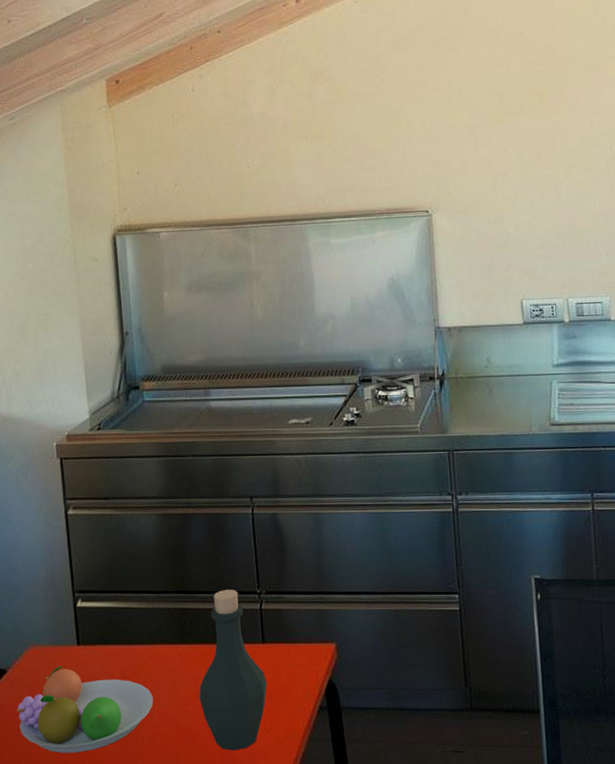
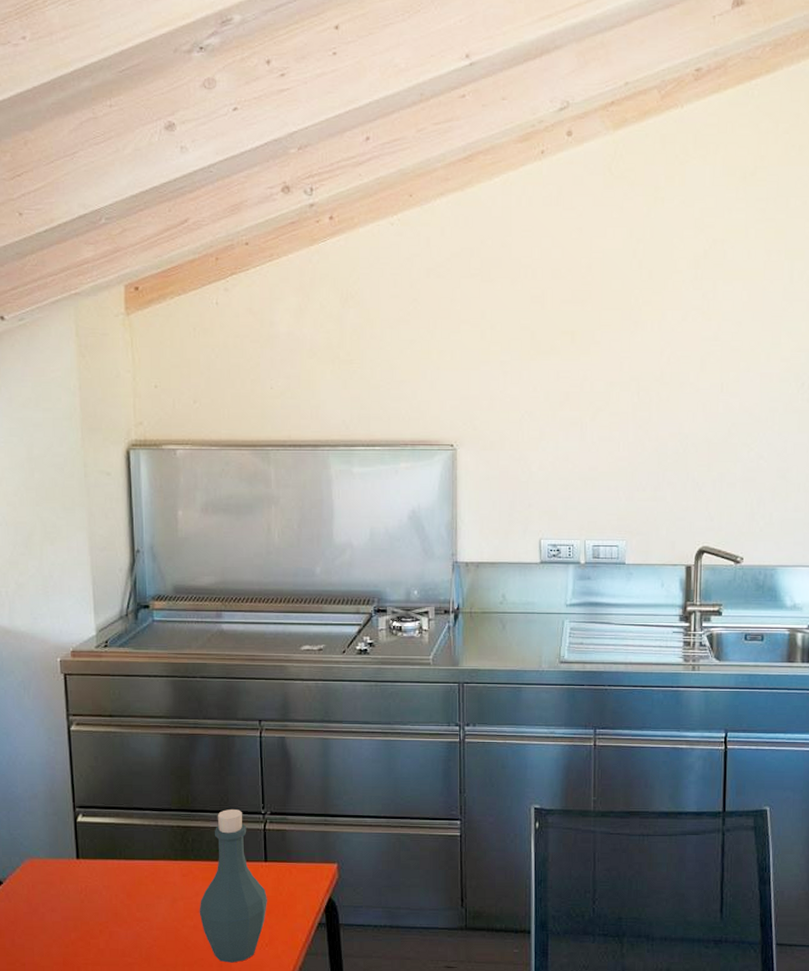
fruit bowl: present [16,667,154,753] -> none [12,879,153,963]

